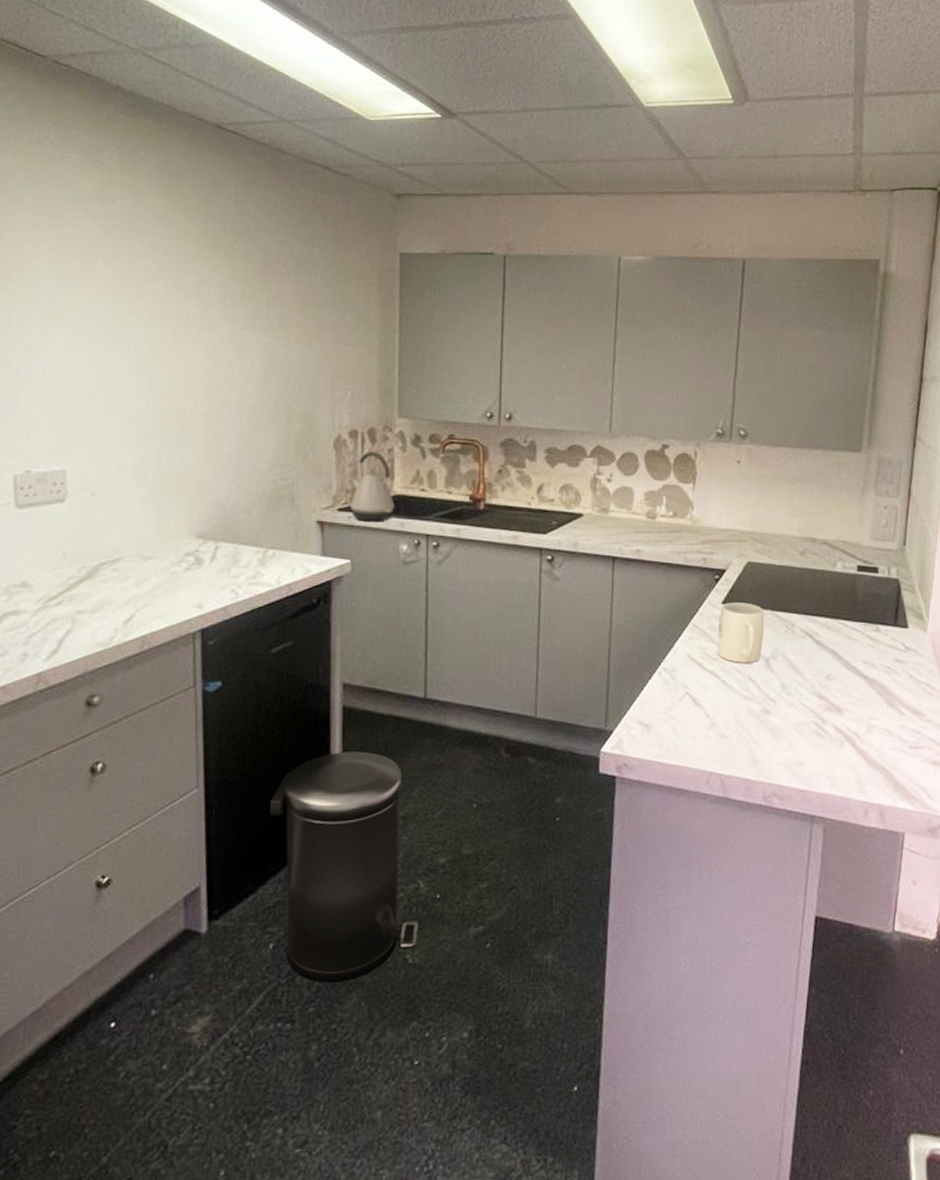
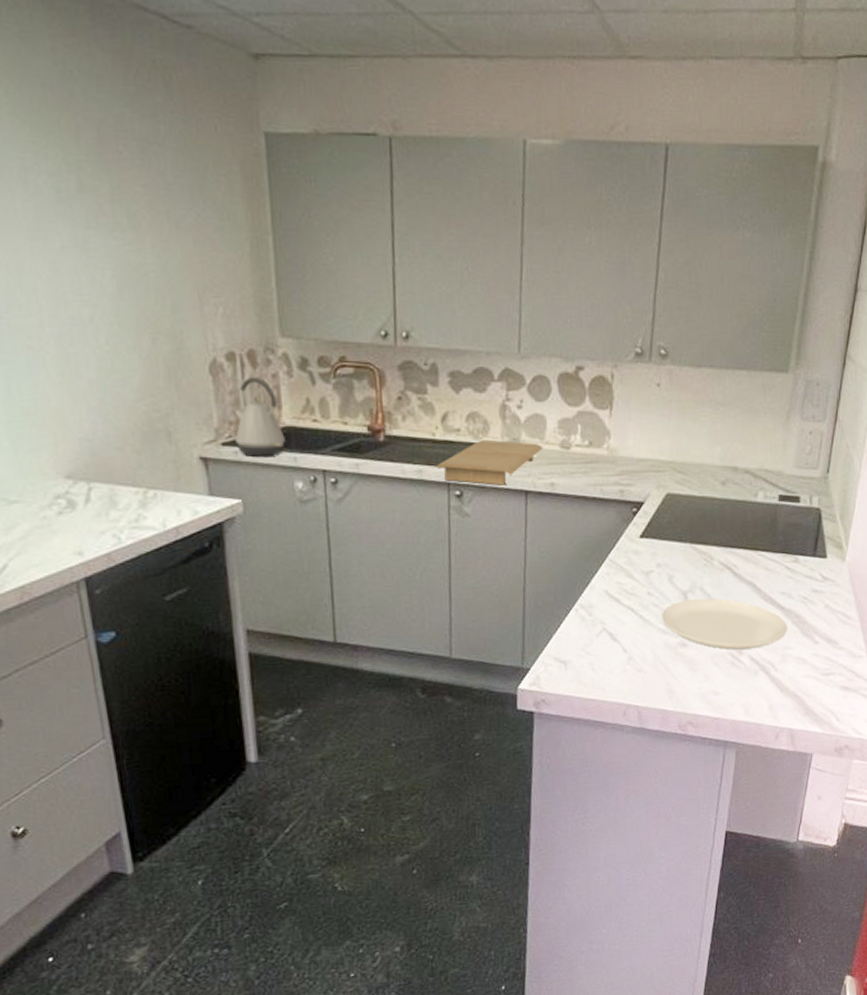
pedal bin: present [270,751,419,983] -> none [183,697,346,912]
cutting board: none [531,509,631,552] -> present [437,439,544,486]
mug: present [717,603,765,663] -> none [635,536,683,598]
plate: none [744,664,872,719] -> present [661,598,788,650]

